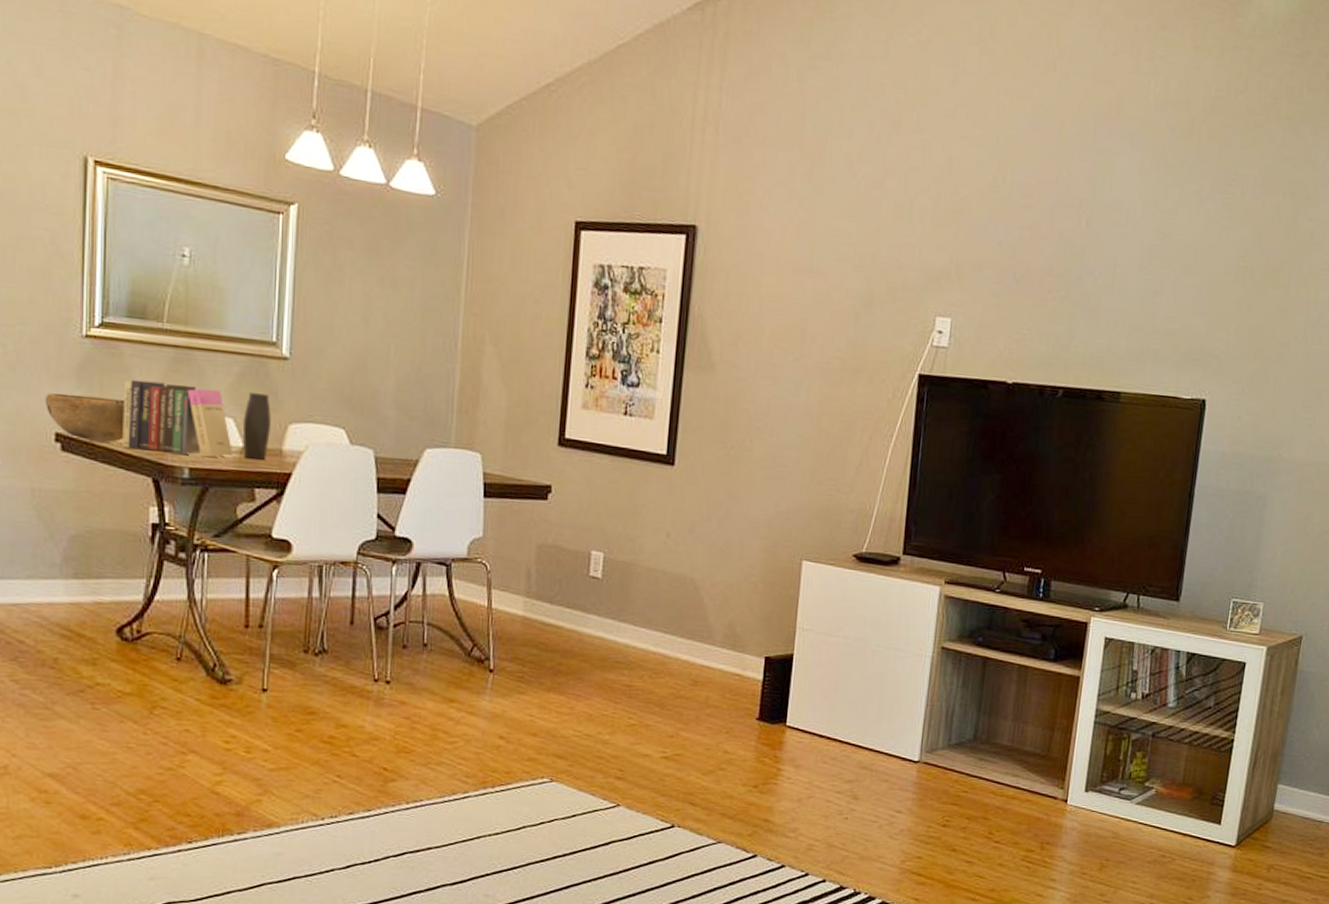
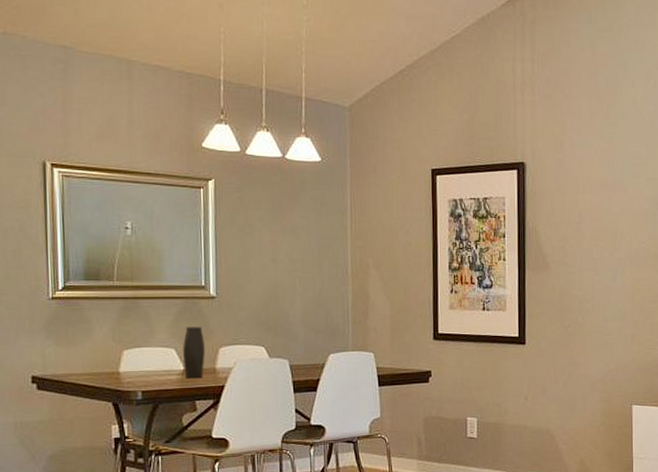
decorative bowl: present [44,392,125,443] -> none [21,344,88,379]
books: present [122,379,233,458] -> none [85,327,176,382]

